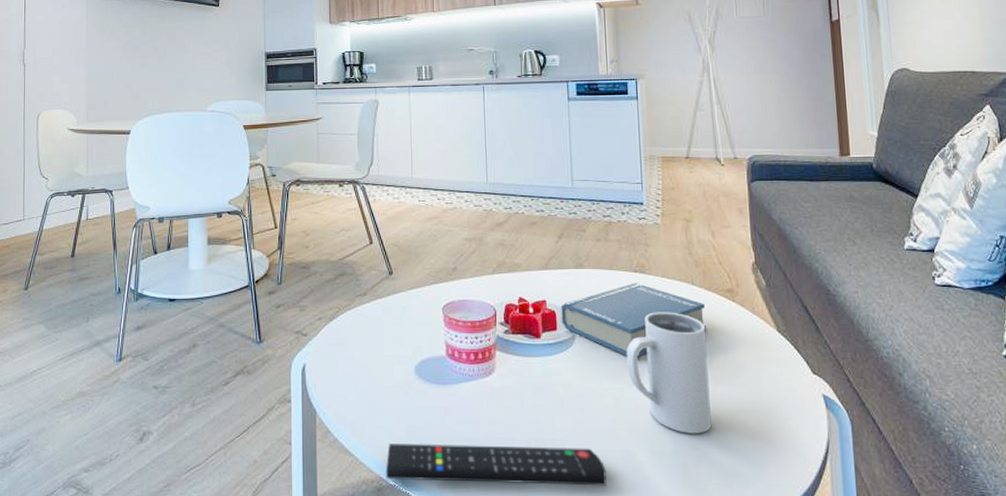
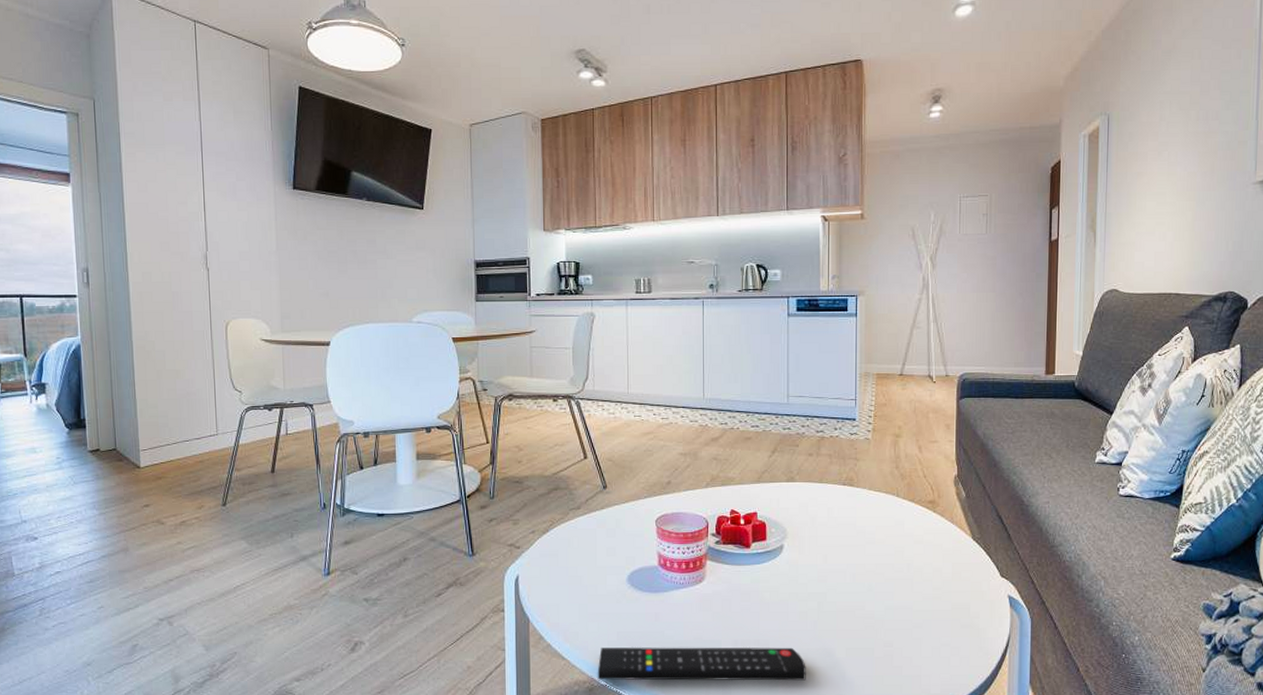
hardback book: present [561,283,707,357] -> none [771,495,908,564]
mug: present [626,312,712,434] -> none [831,522,907,632]

